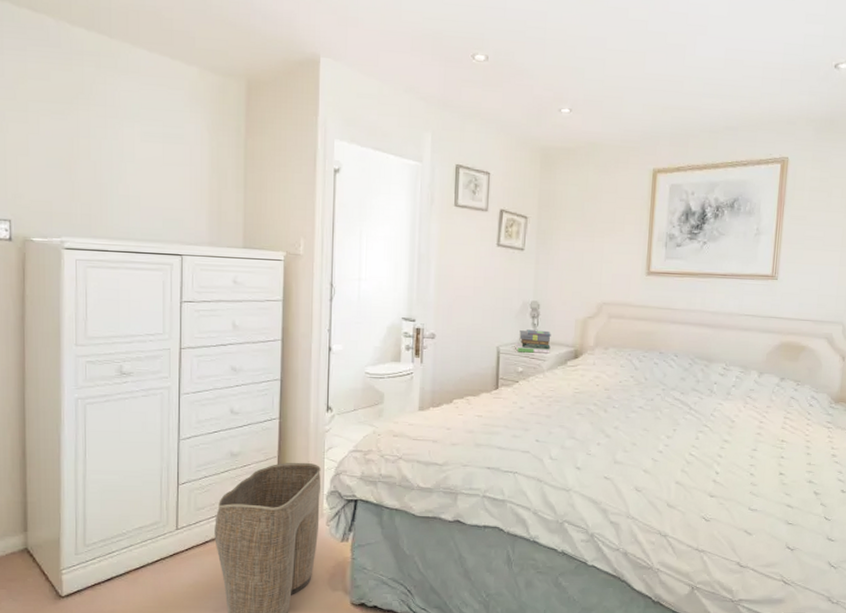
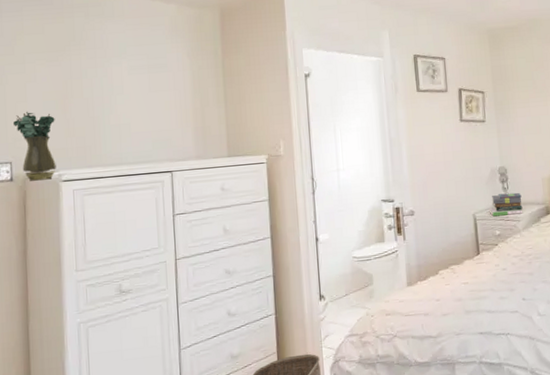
vase: none [13,166,59,246] -> present [12,111,56,182]

